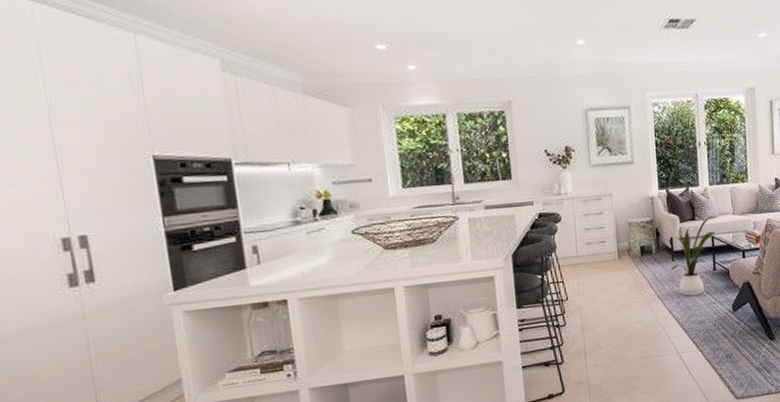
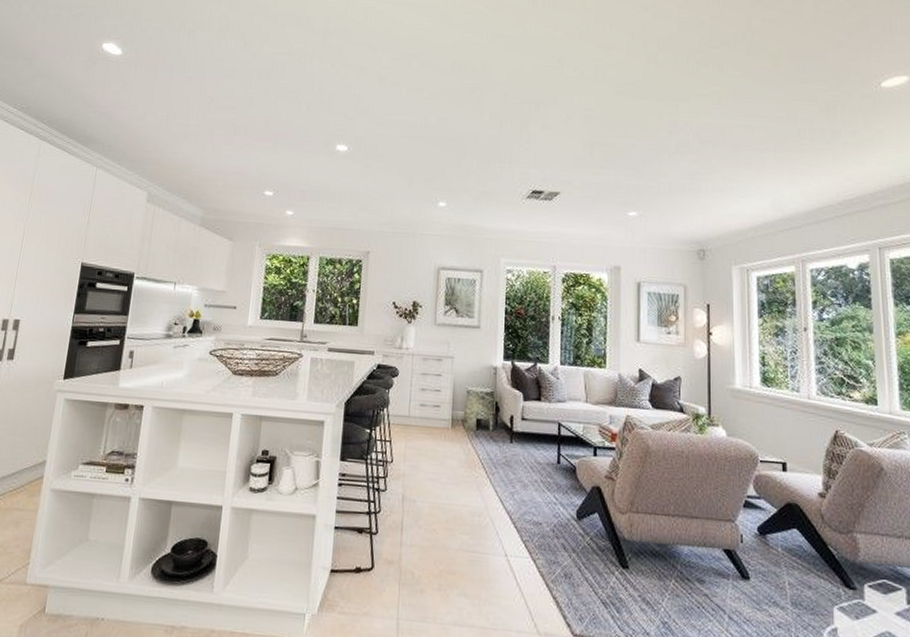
house plant: present [671,216,715,296] -> none [508,399,563,489]

